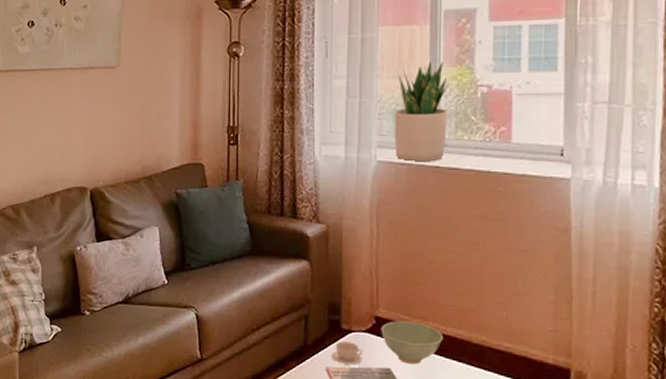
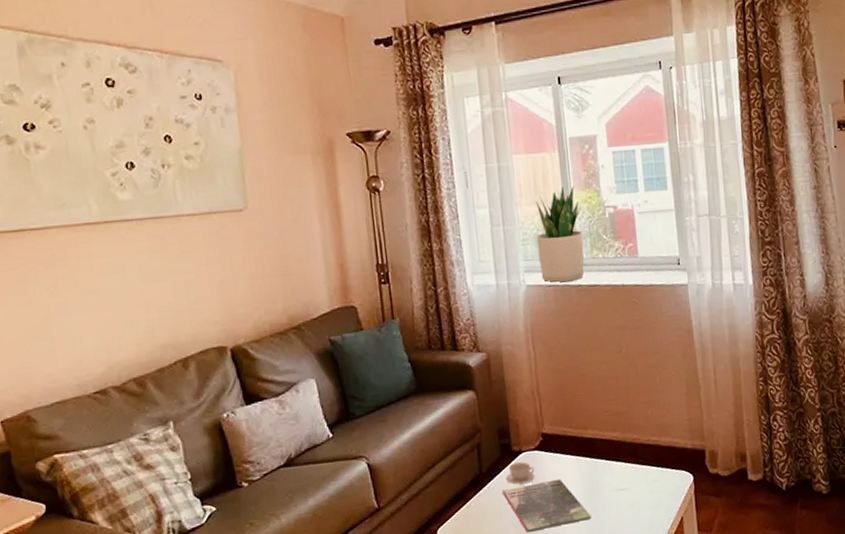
bowl: present [381,321,444,365] -> none [548,432,603,473]

